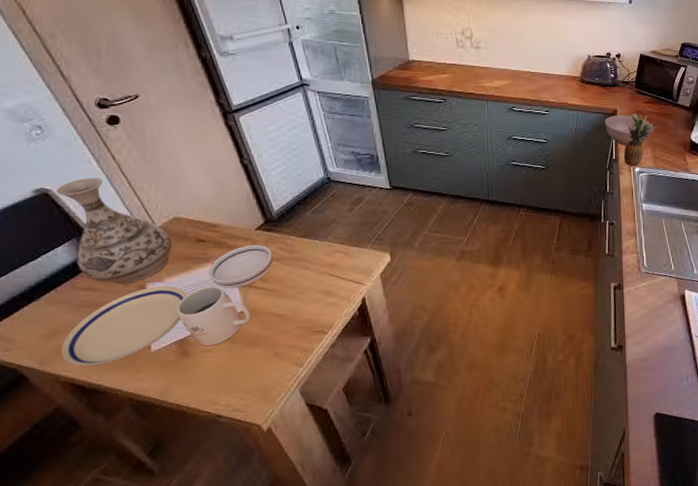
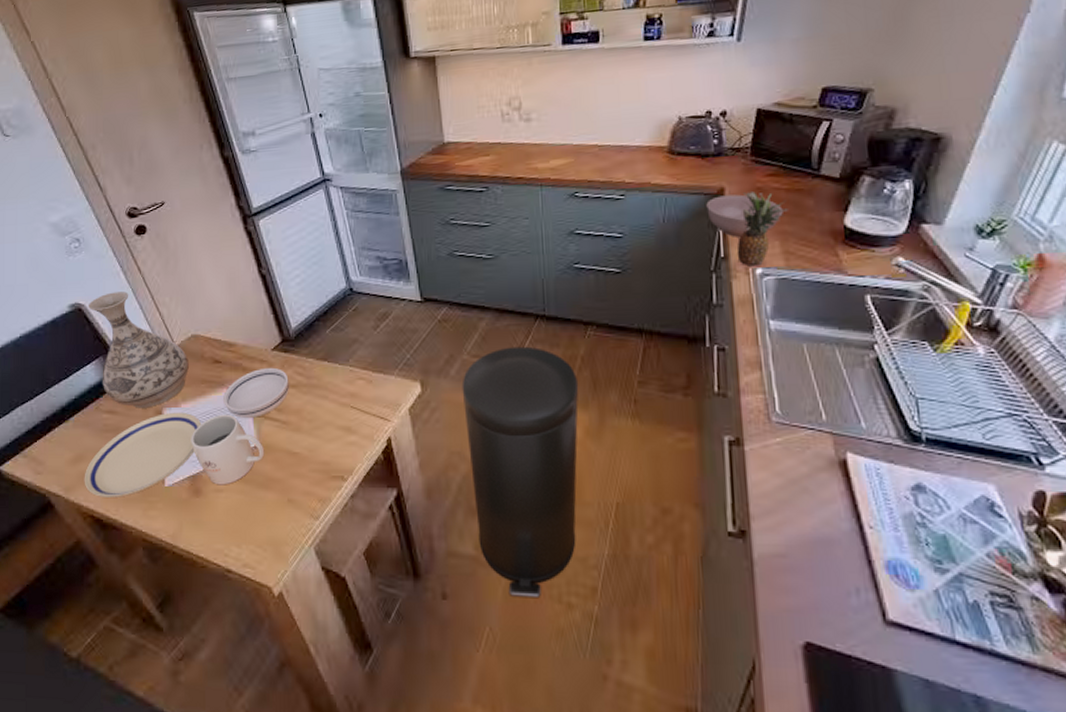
pedal bin: none [424,223,513,408] -> present [461,346,579,599]

